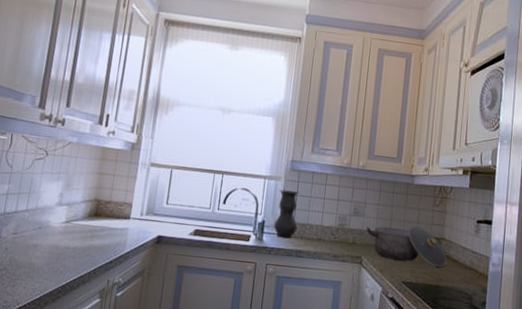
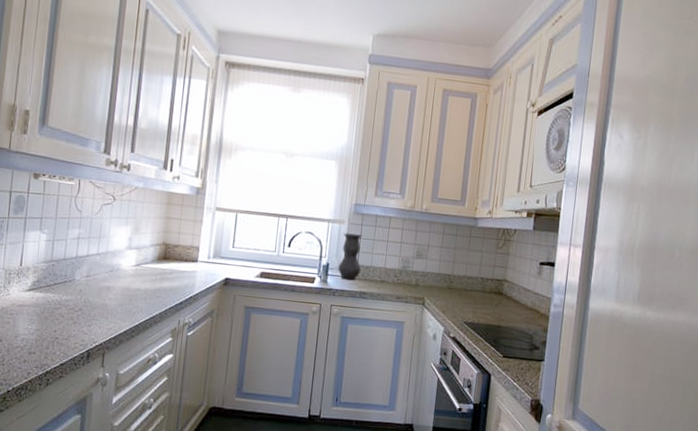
cooking pot: present [366,226,447,267] -> none [429,268,509,308]

